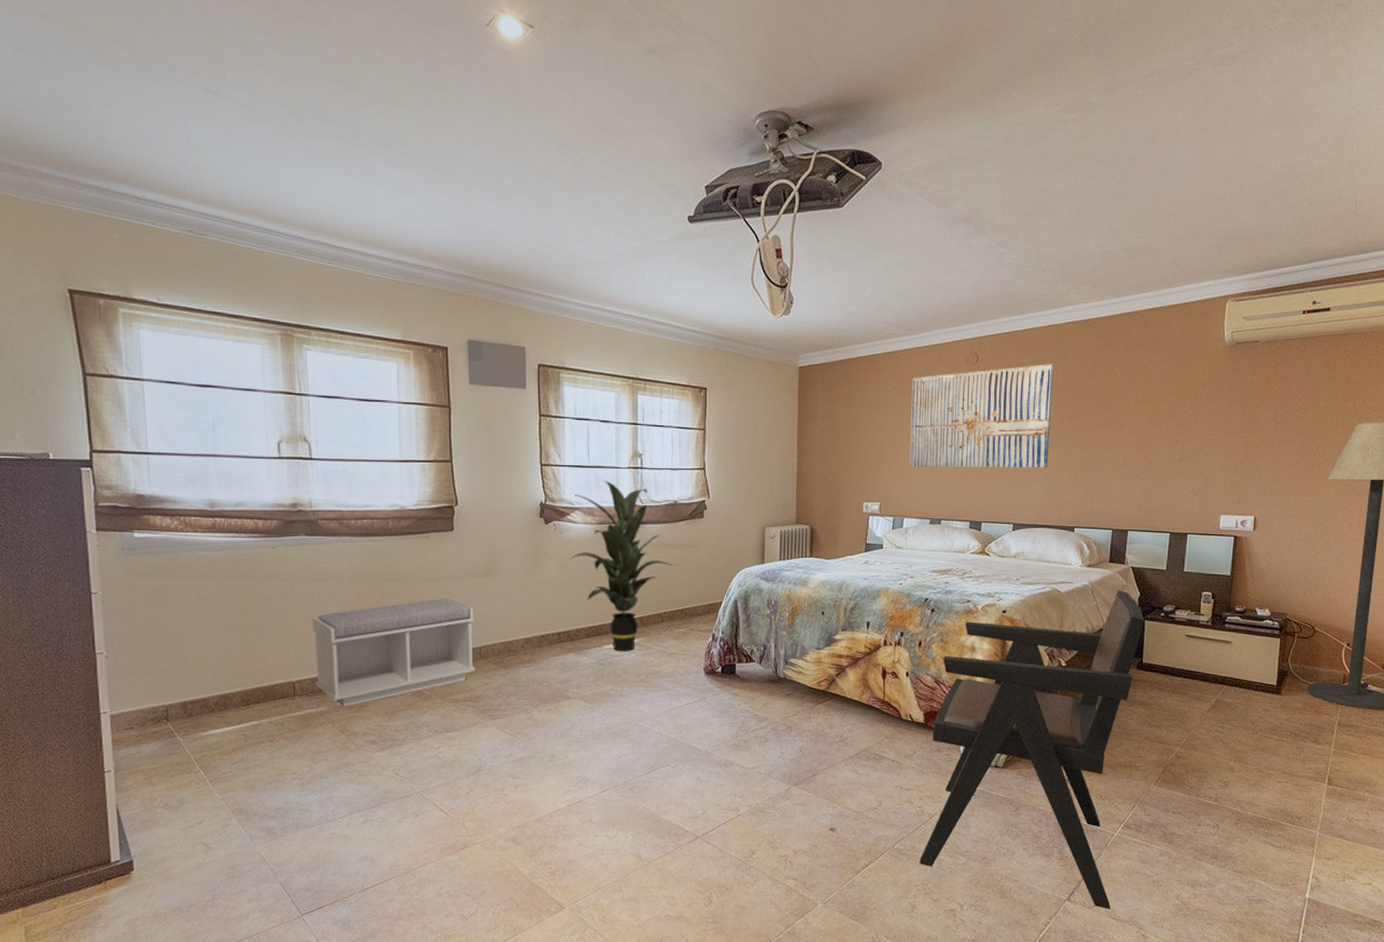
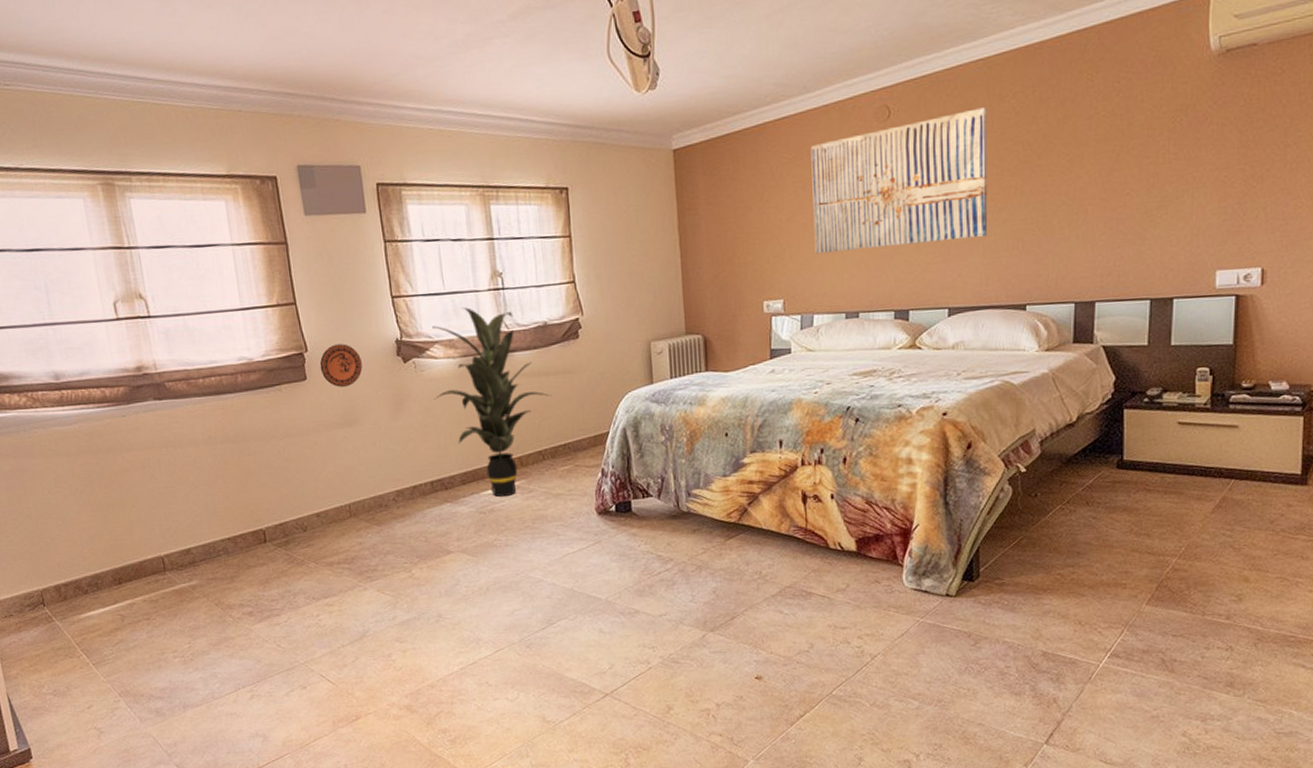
bench: present [312,599,475,707] -> none [172,454,347,579]
decorative plate: none [467,501,507,540] -> present [319,343,363,387]
armchair: present [919,590,1145,910] -> none [863,375,1123,752]

